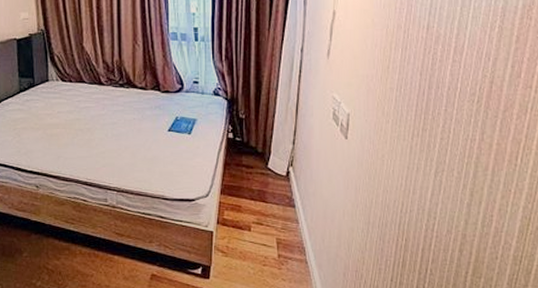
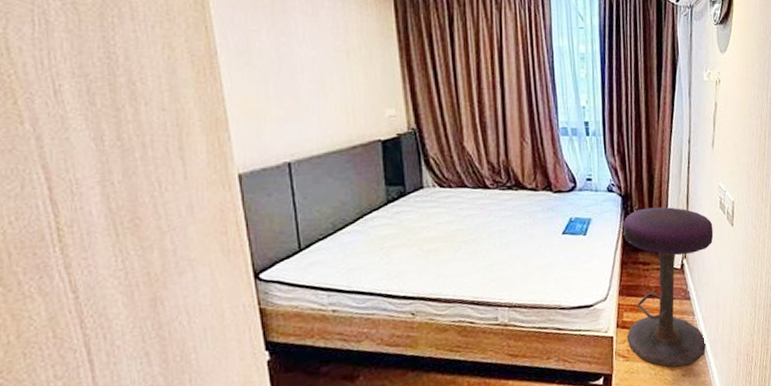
stool: none [226,113,324,271] -> present [623,206,714,368]

